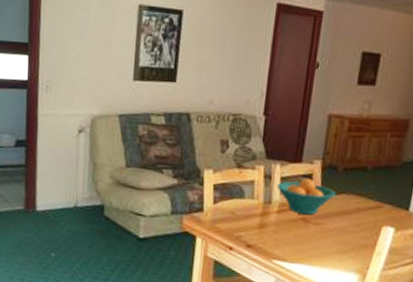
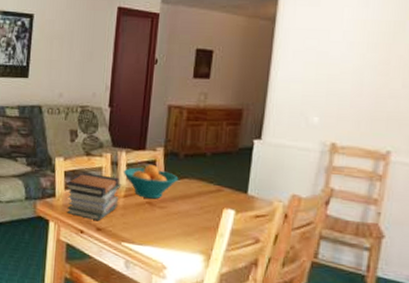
book stack: none [215,185,274,237] -> present [66,172,120,221]

